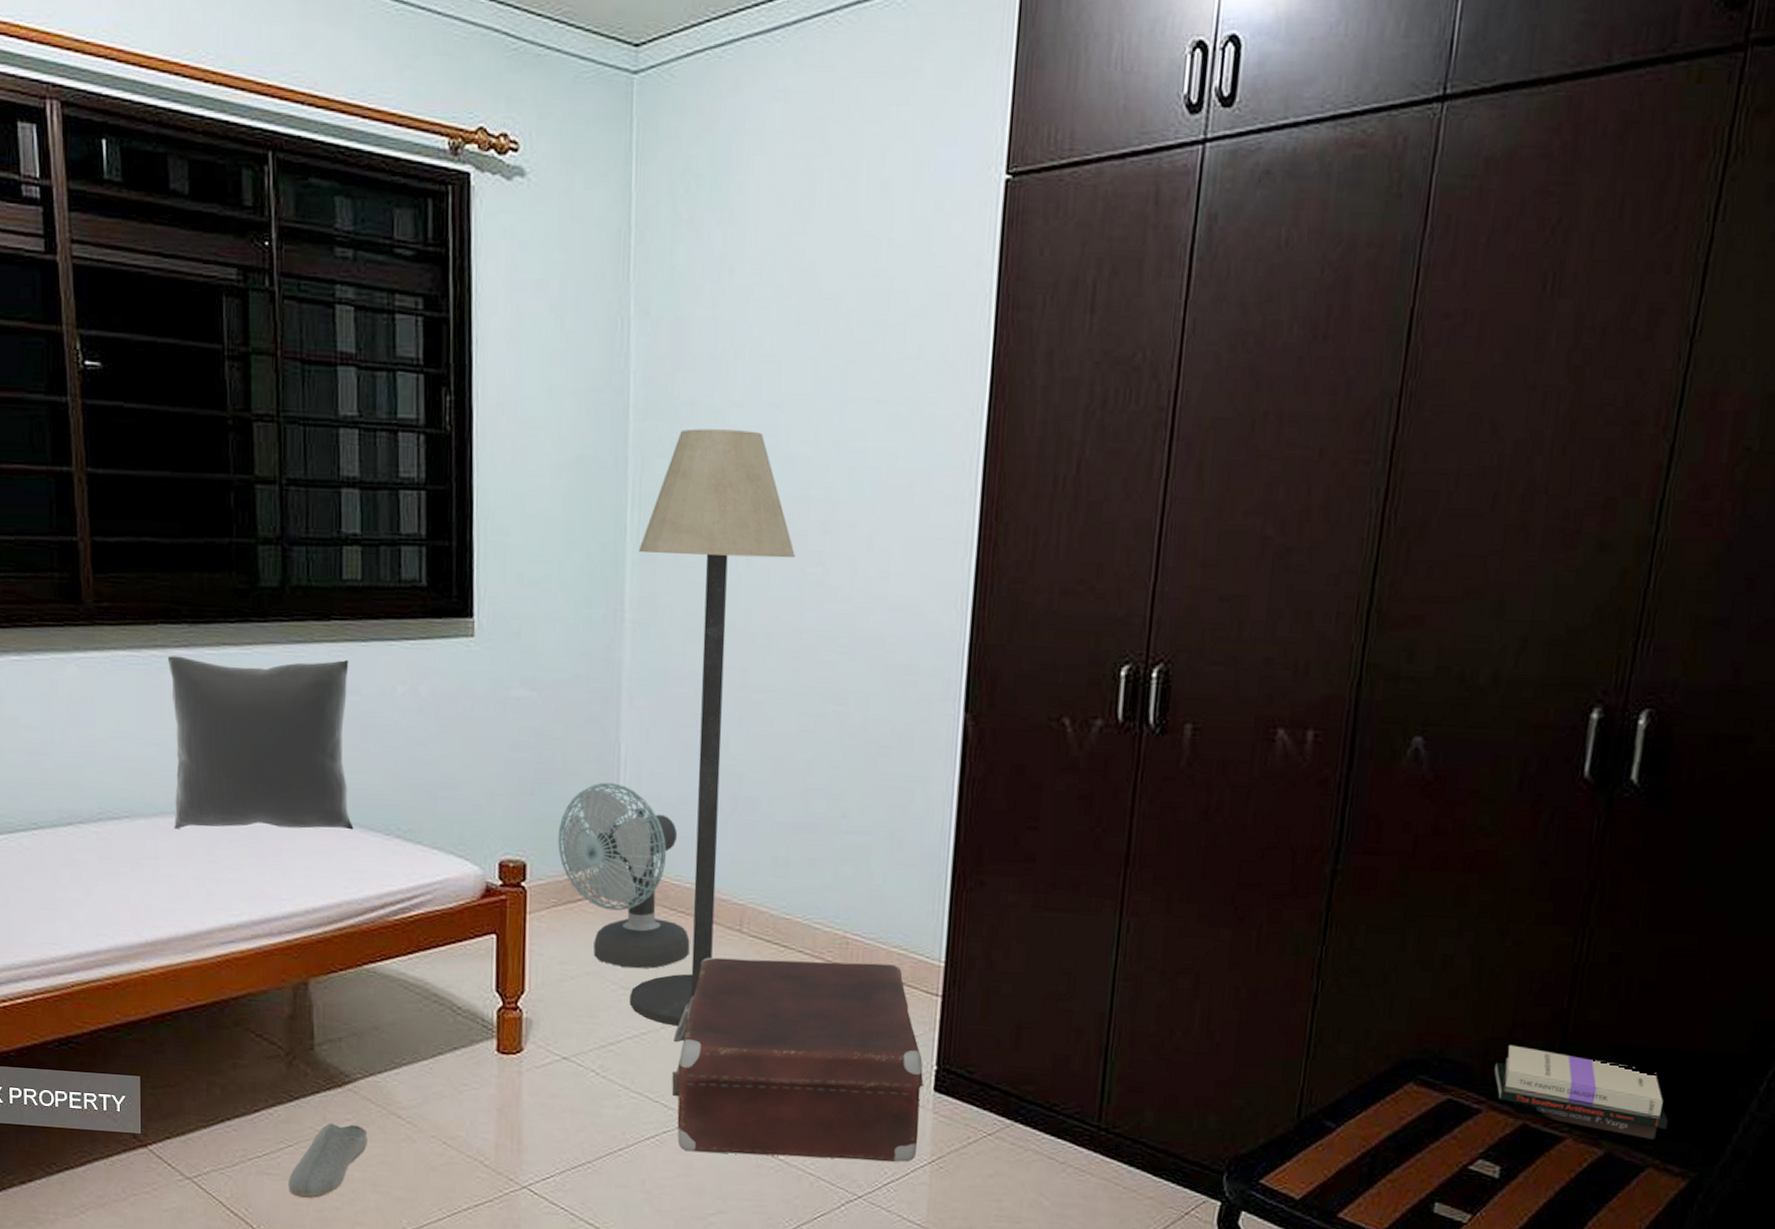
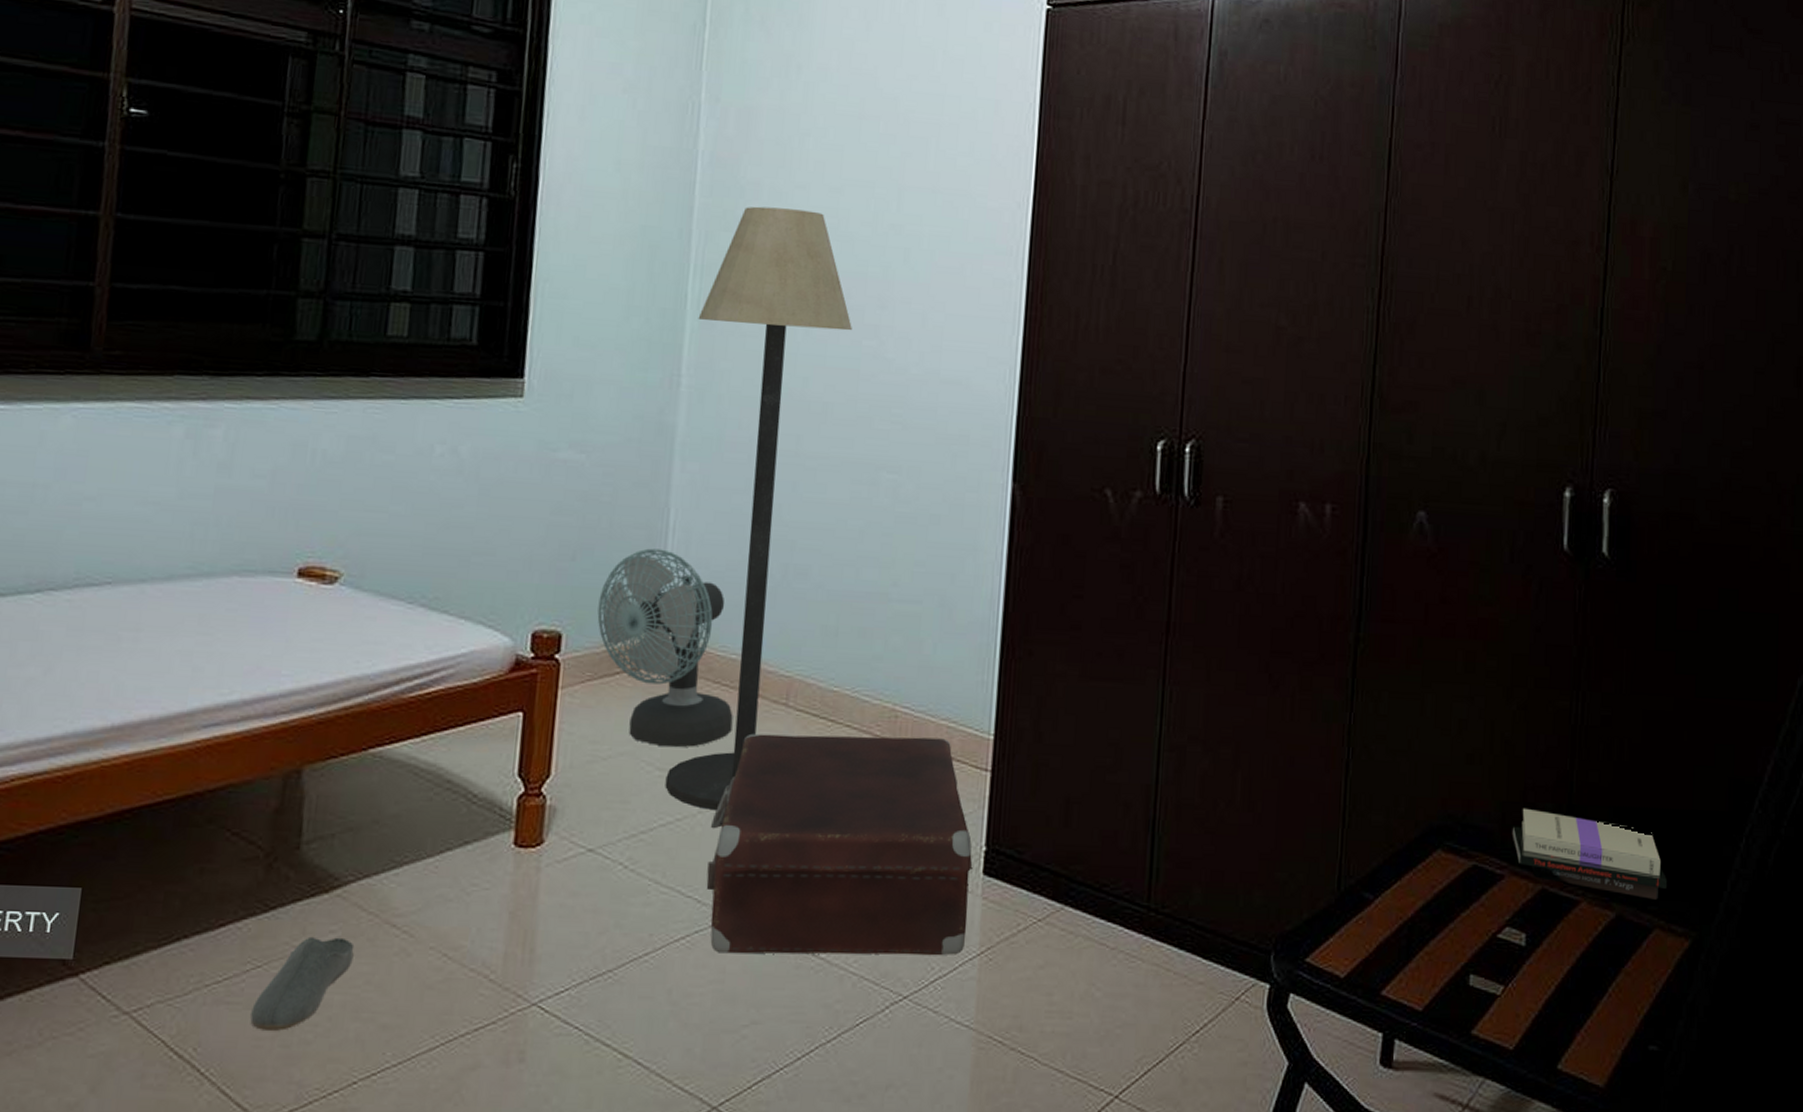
pillow: present [167,656,354,830] -> none [163,408,385,598]

